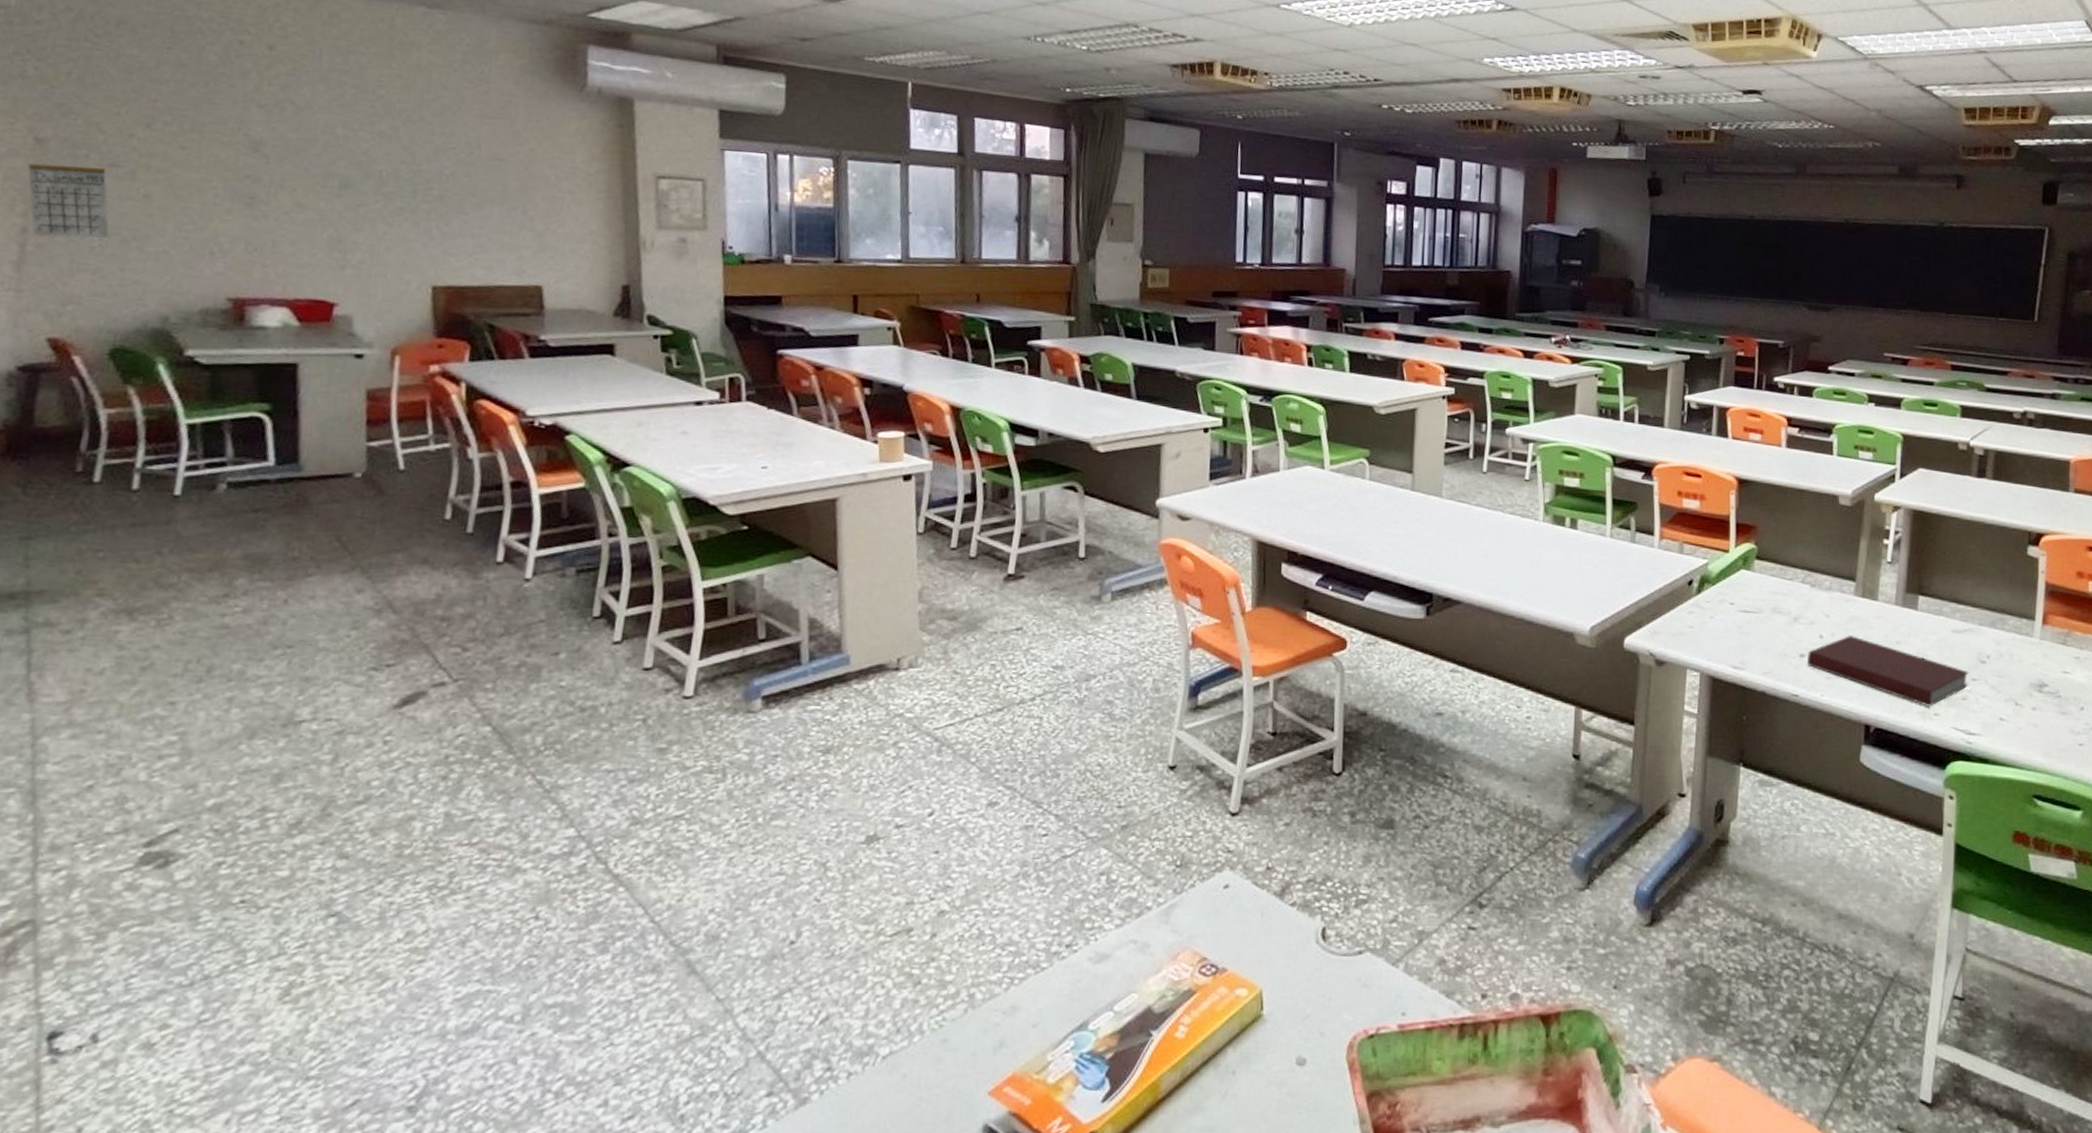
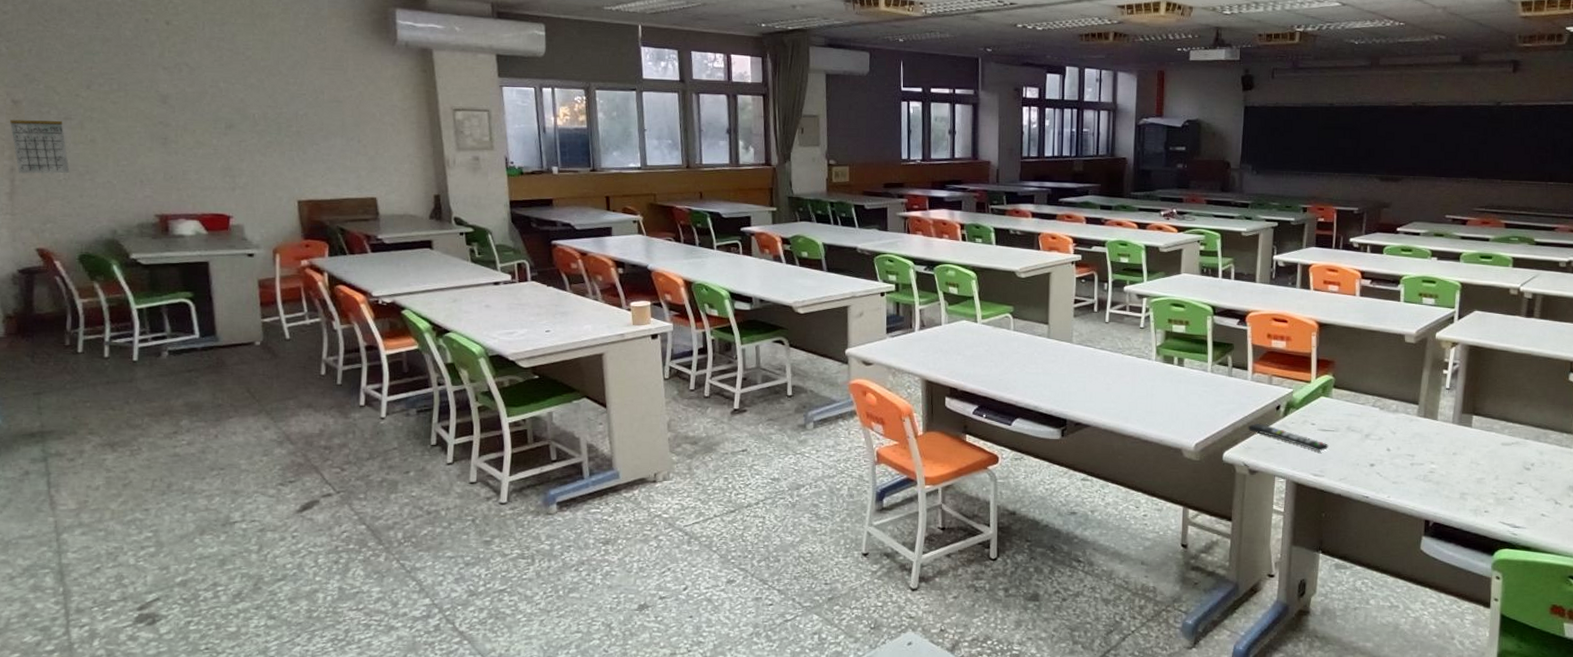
remote control: none [1654,601,1750,638] -> present [1248,423,1329,452]
notebook: present [1808,635,1970,707] -> none [1377,449,1516,506]

